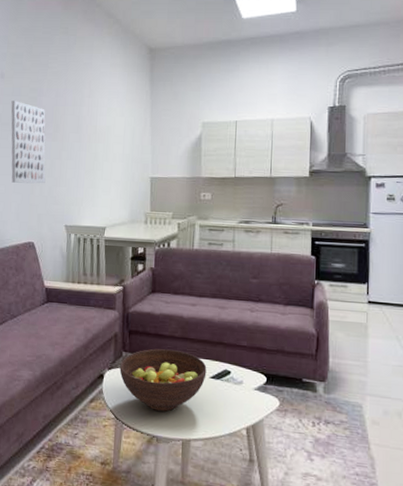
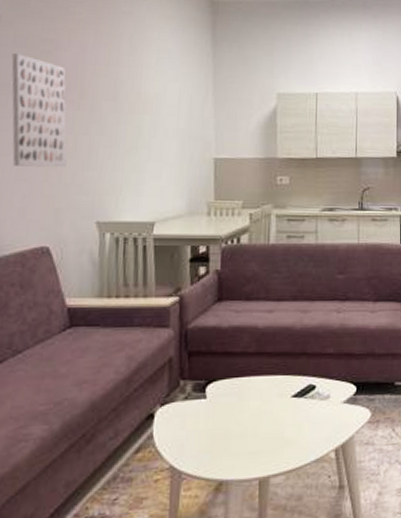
fruit bowl: present [119,348,207,412] -> none [176,368,288,448]

